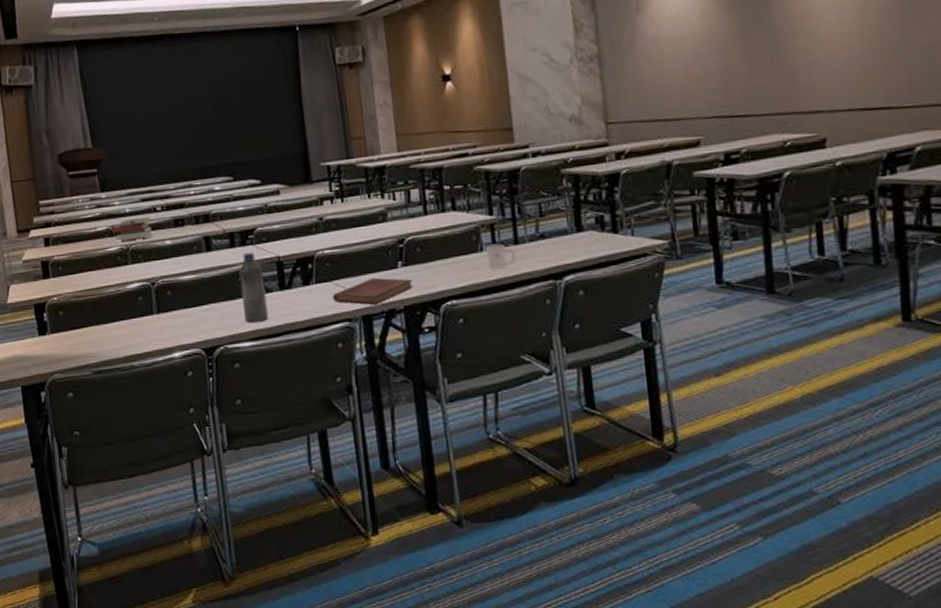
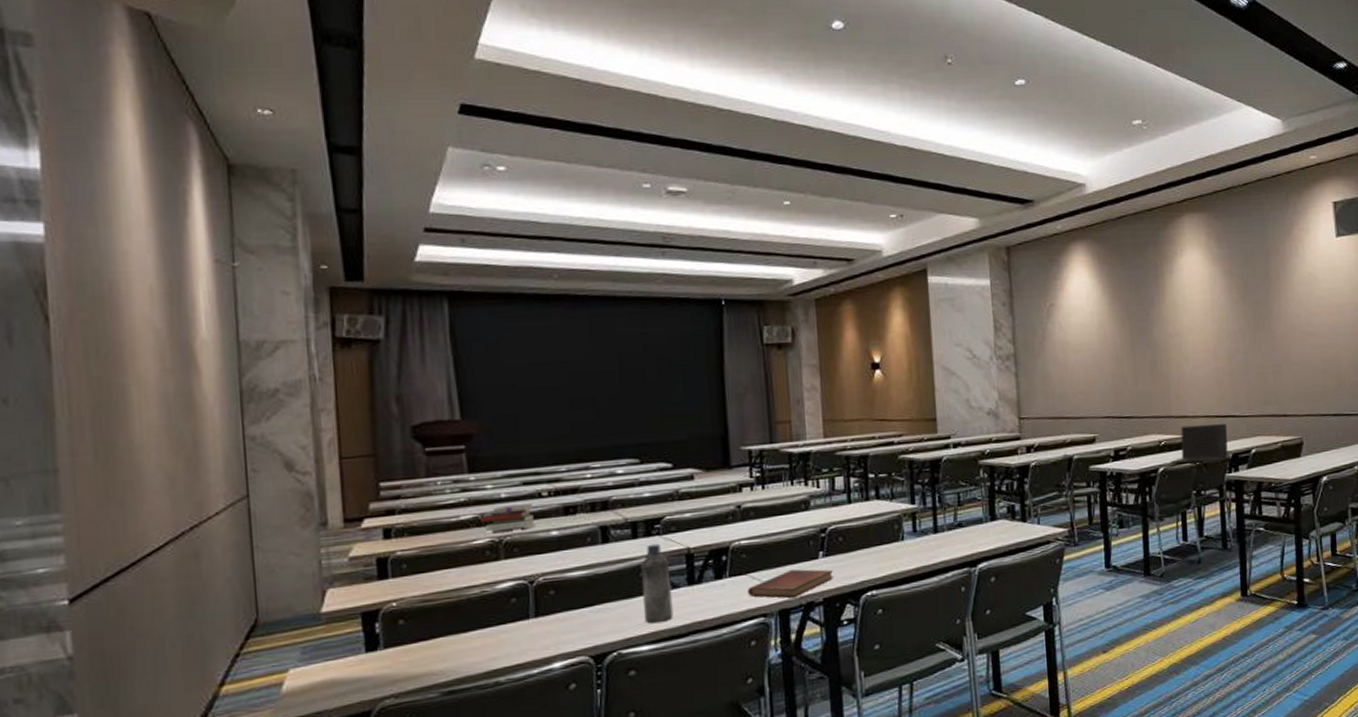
mug: present [485,244,517,270] -> none [906,533,936,559]
laptop: none [798,117,881,167] -> present [1170,423,1228,464]

